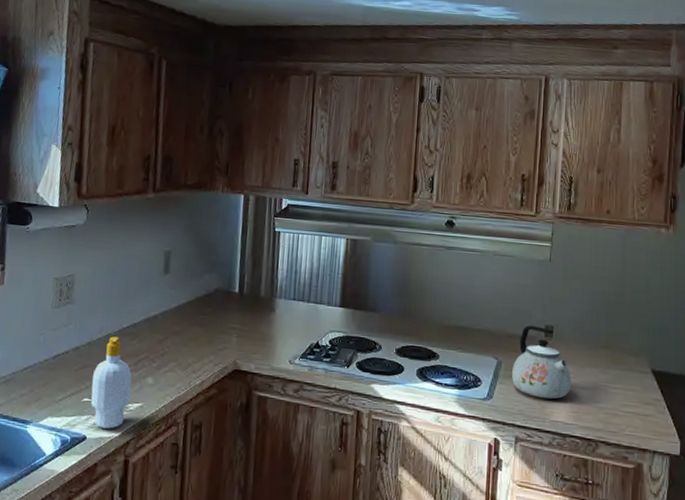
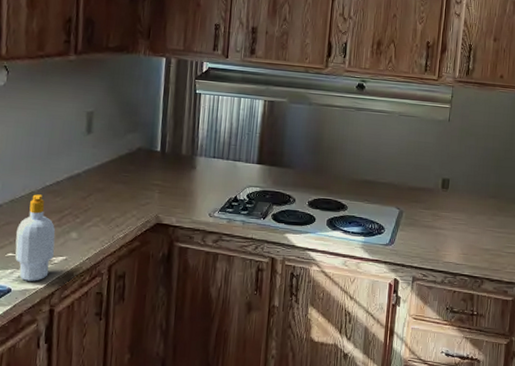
kettle: present [512,325,572,399] -> none [411,179,464,243]

